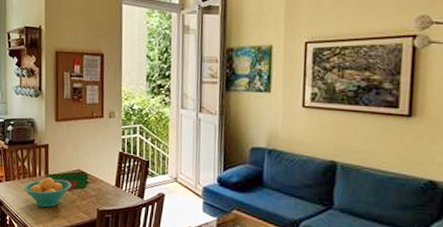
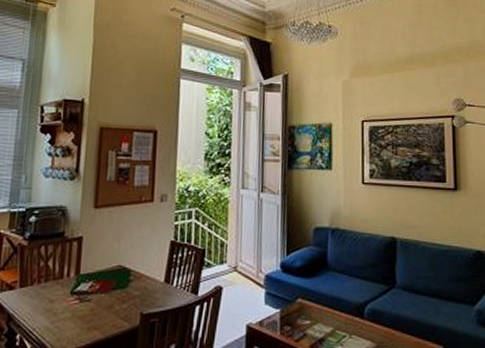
fruit bowl: present [24,177,72,208] -> none [45,278,110,318]

